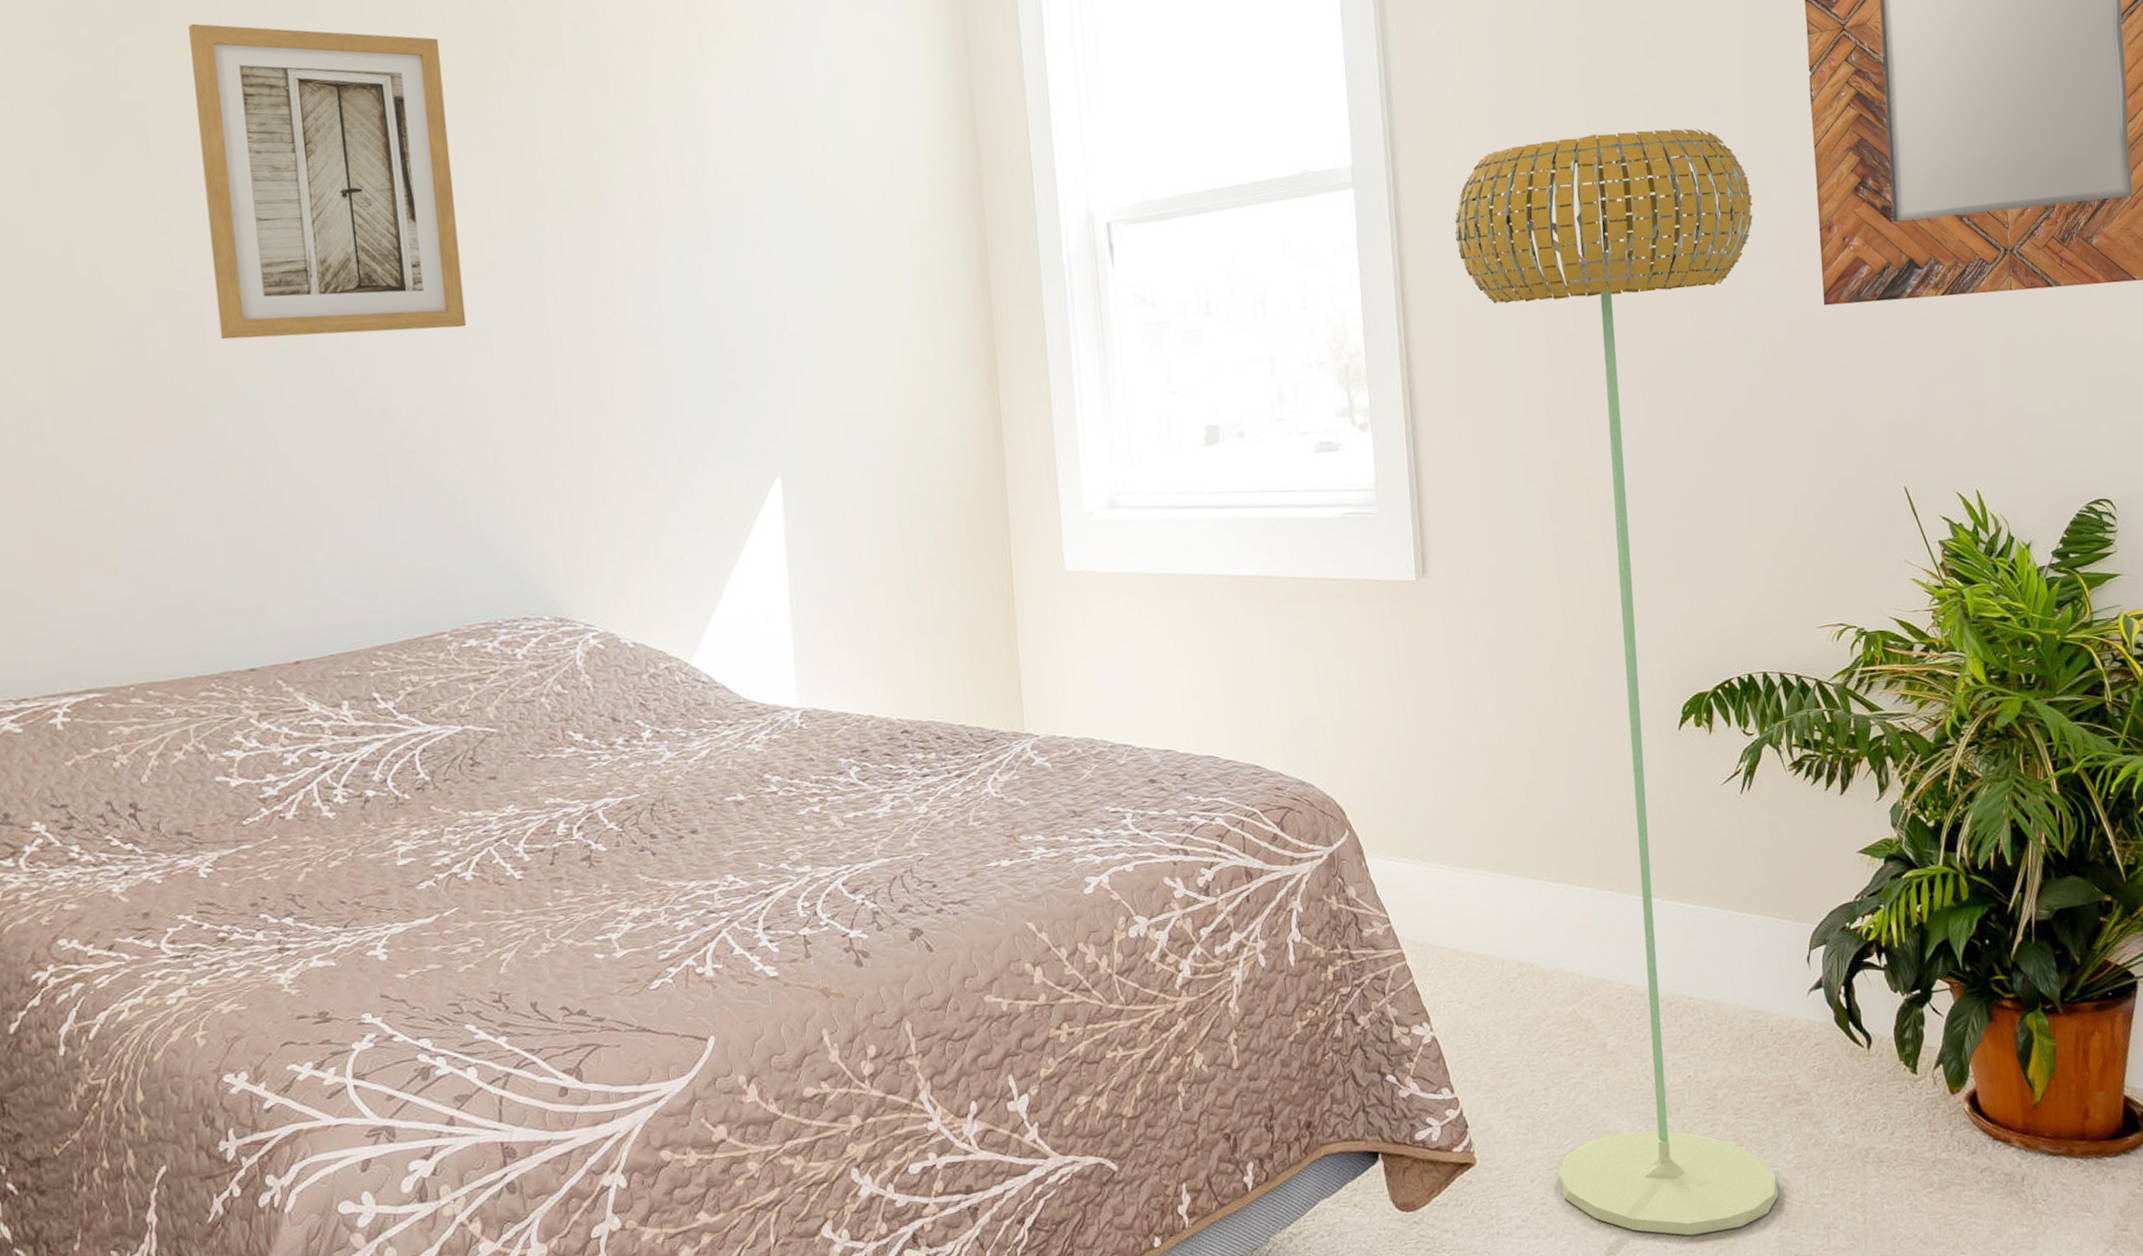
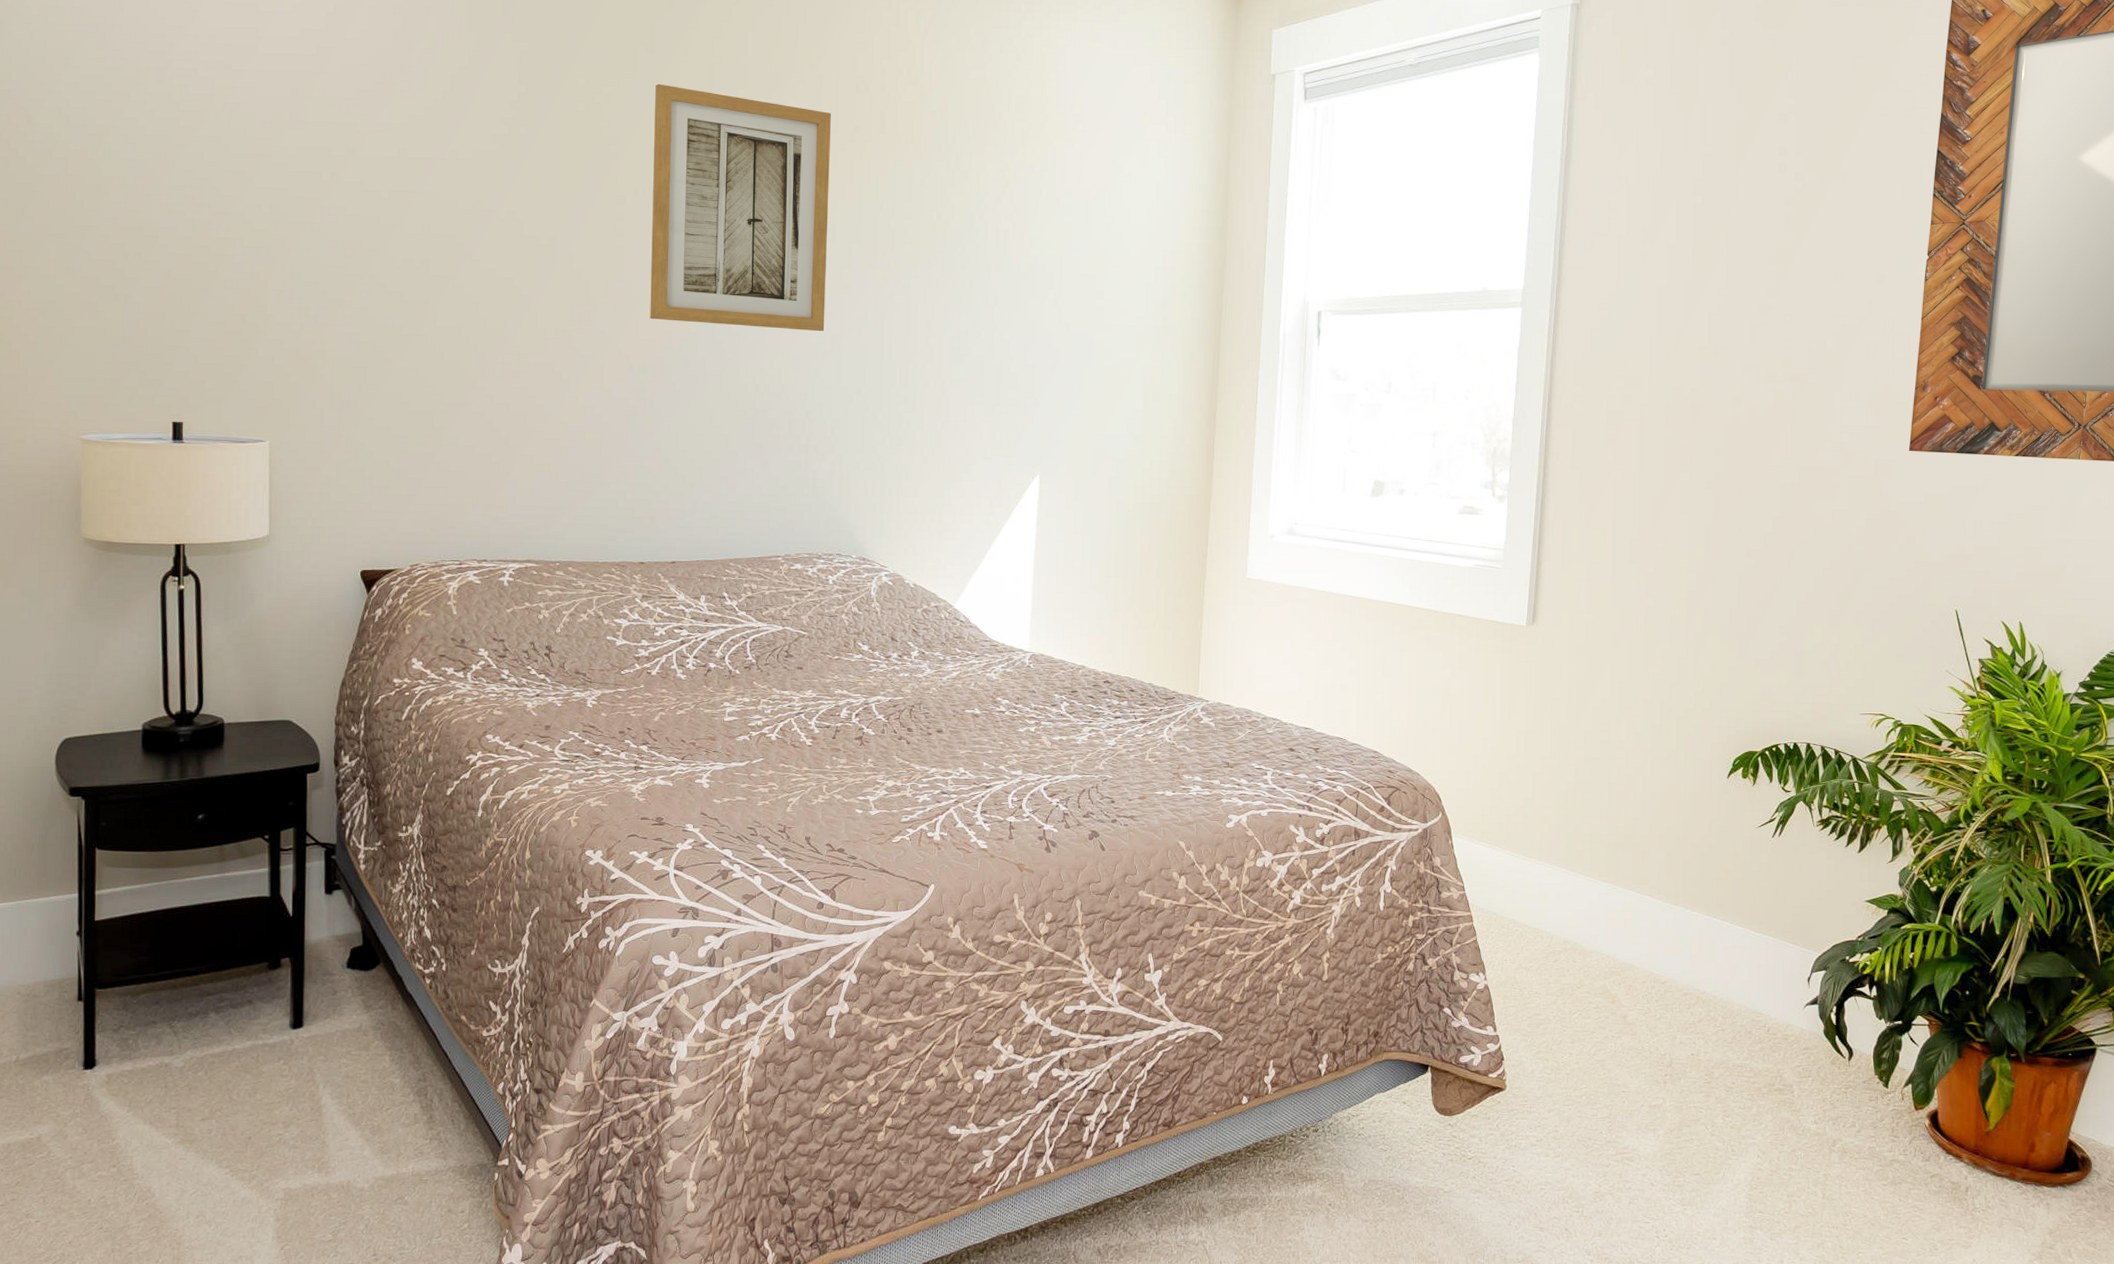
floor lamp: present [1455,129,1779,1236] -> none [1572,286,1860,1181]

